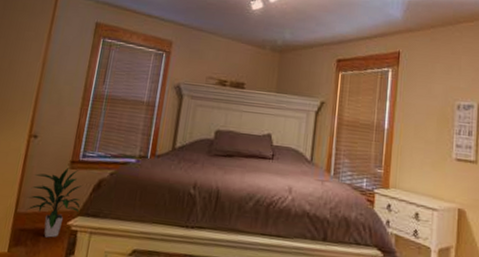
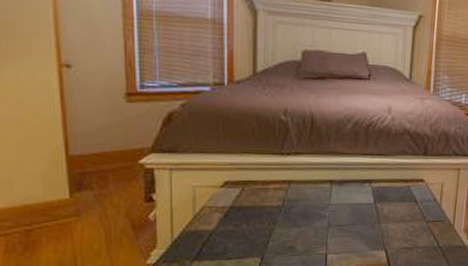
indoor plant: present [26,167,82,238] -> none [80,101,153,179]

